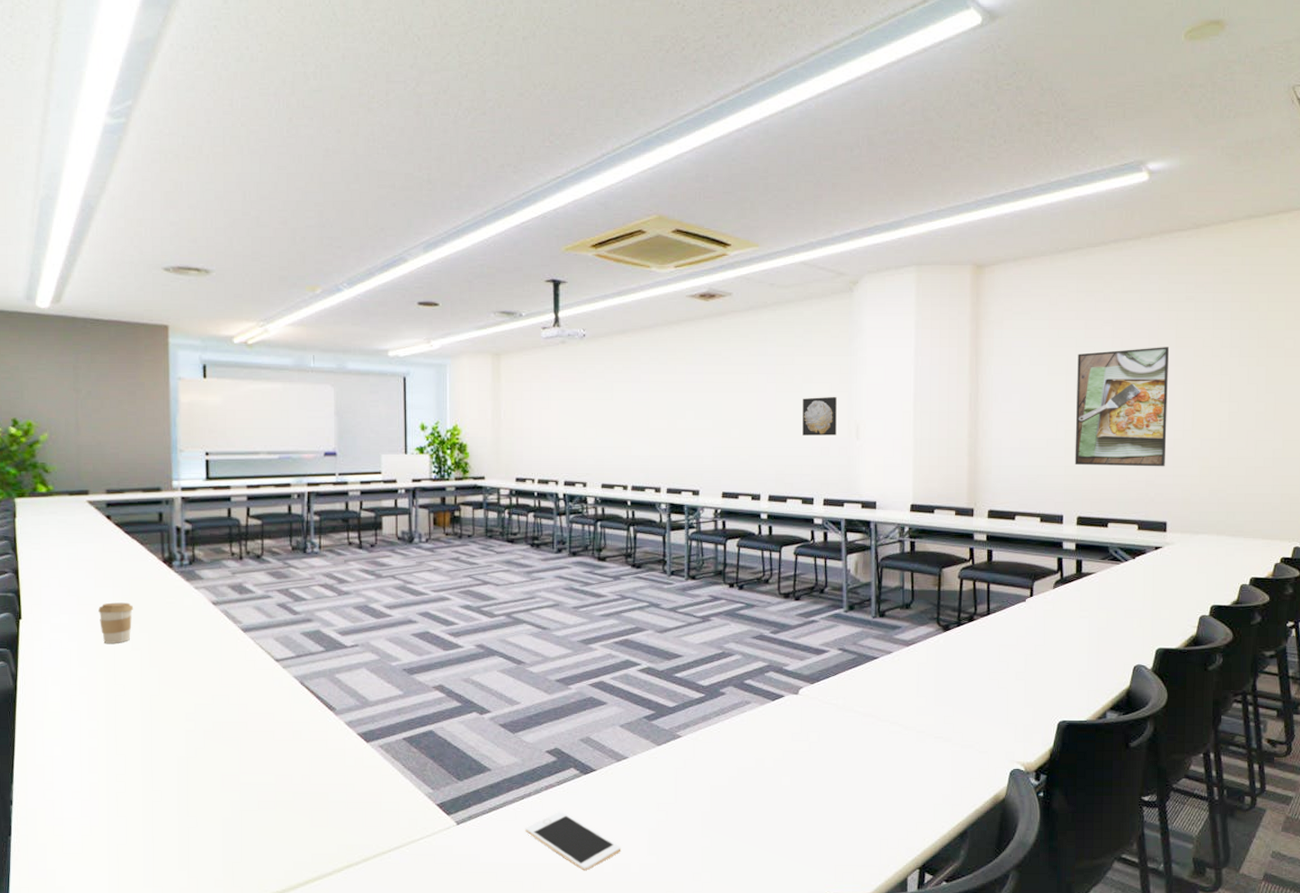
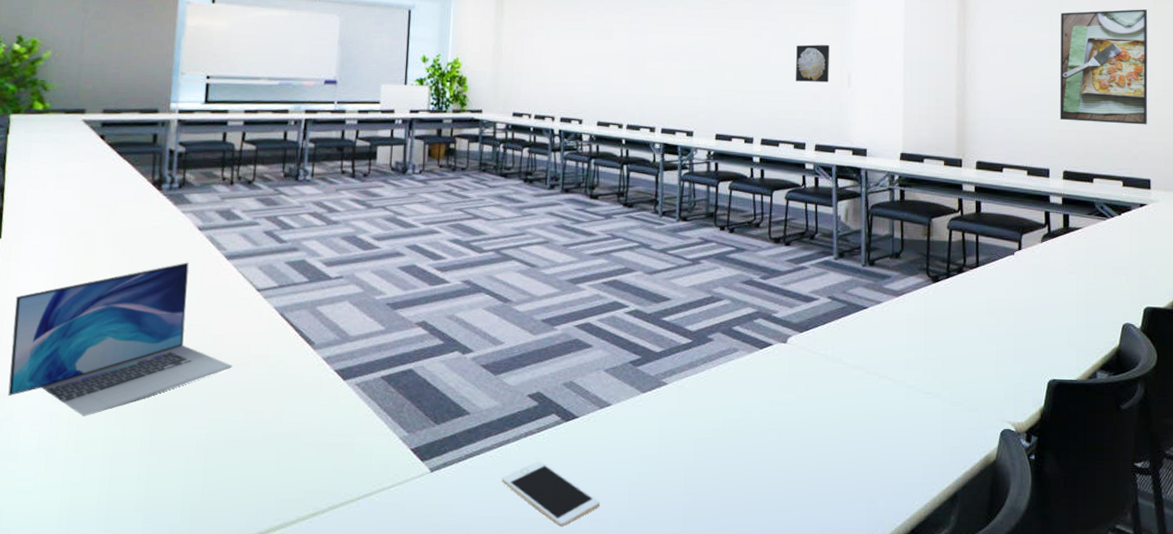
laptop: none [43,636,259,783] -> present [8,262,233,416]
coffee cup: present [98,602,134,644] -> none [81,224,118,268]

